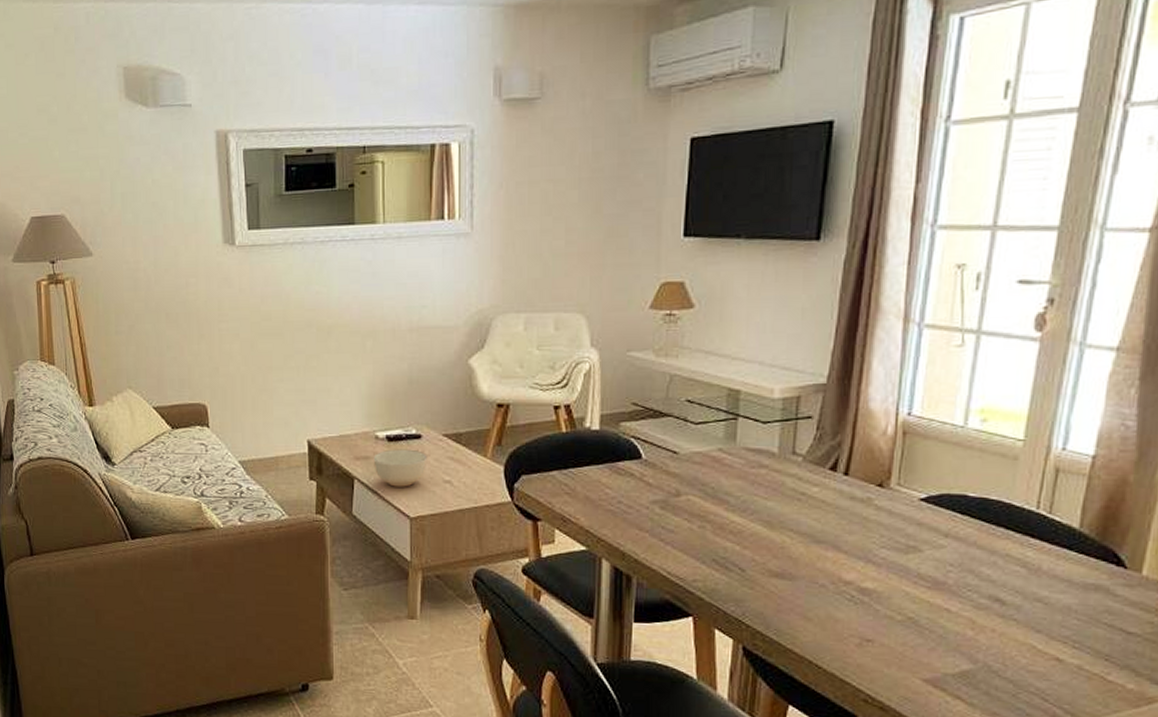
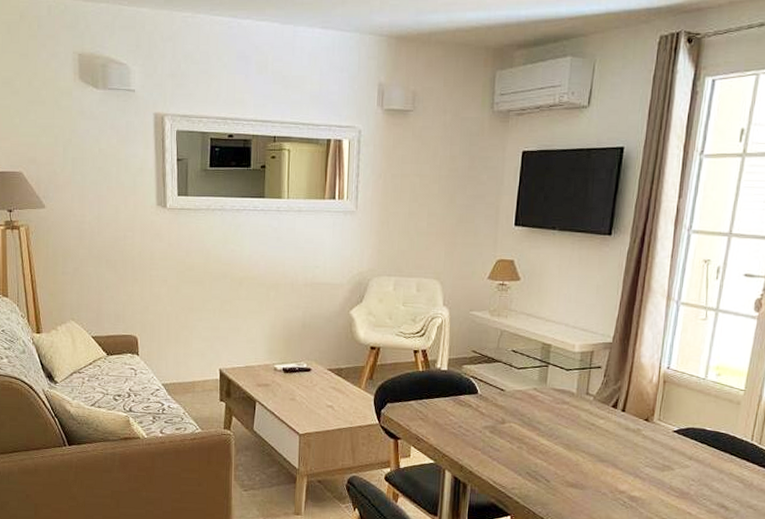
bowl: present [373,449,428,487] -> none [272,379,315,410]

